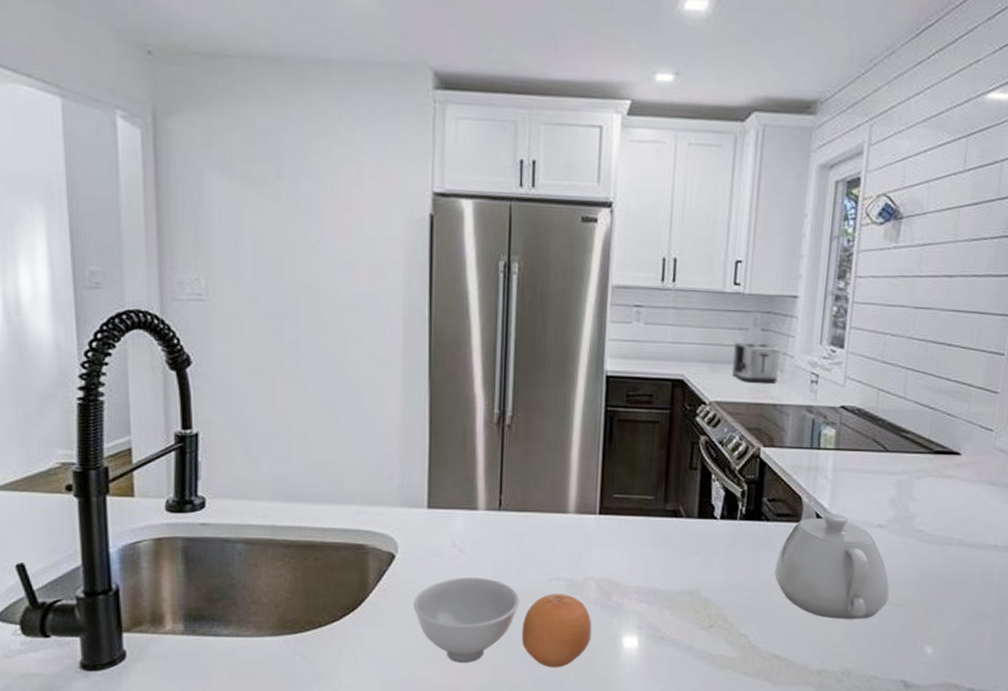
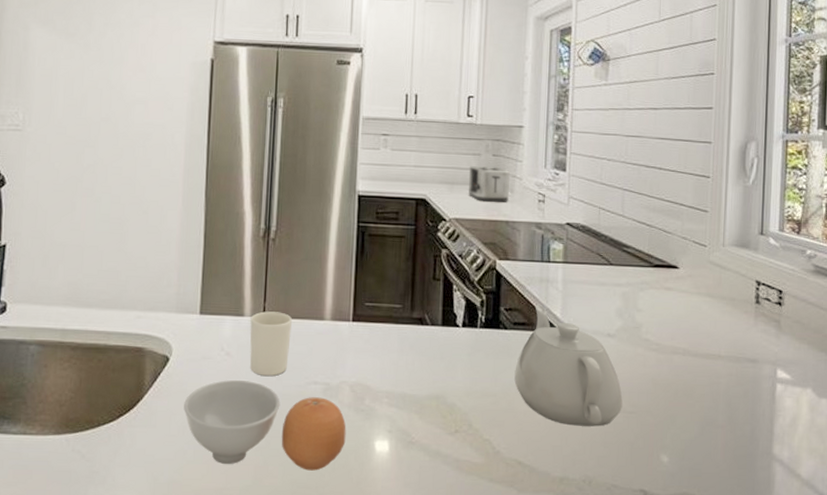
mug: none [484,504,531,572] -> present [250,311,292,376]

